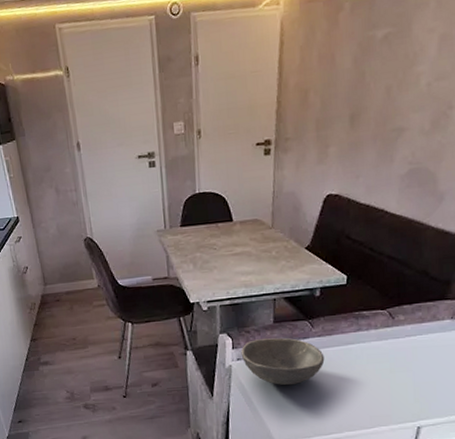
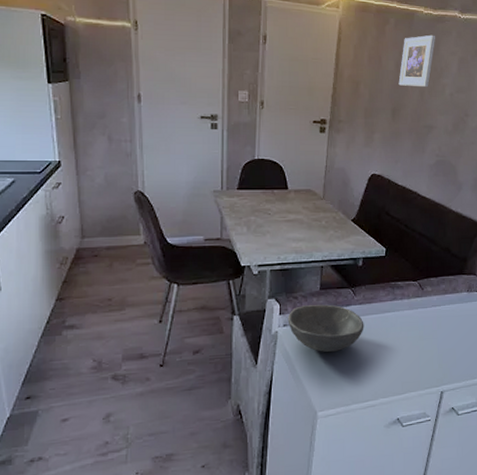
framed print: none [357,11,407,85] -> present [398,34,436,88]

